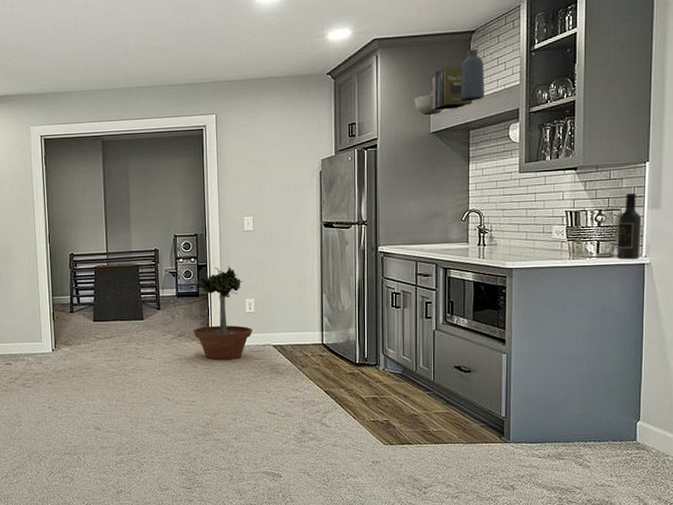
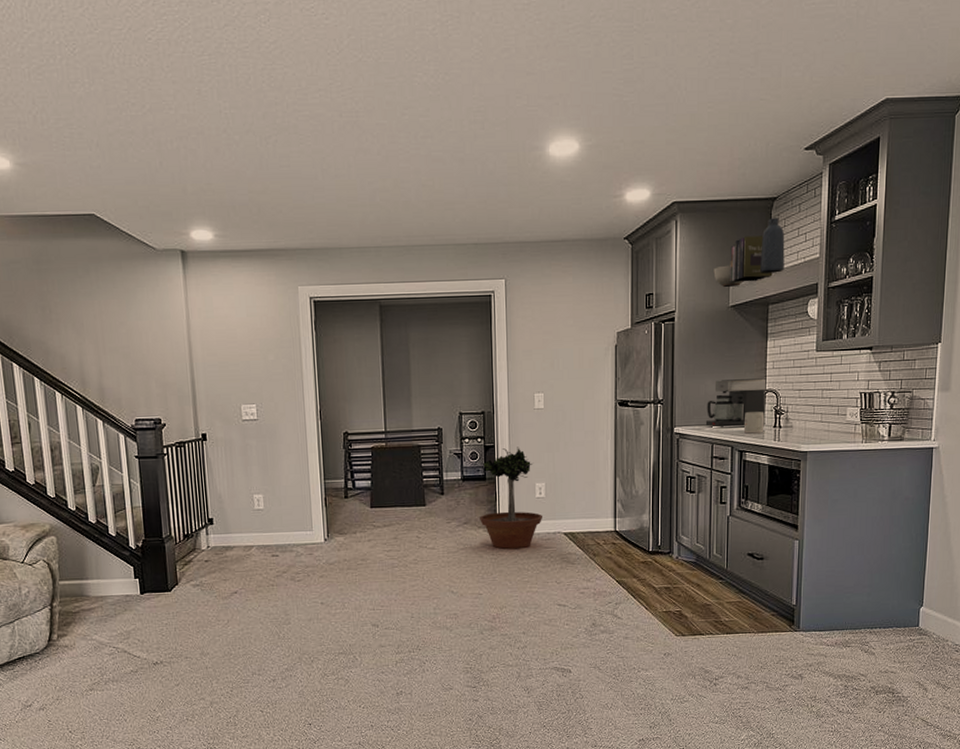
coffee maker: none [409,199,469,247] -> present [705,378,766,429]
mug: none [447,231,468,252] -> present [743,411,765,434]
wine bottle: present [617,193,642,260] -> none [907,374,932,444]

